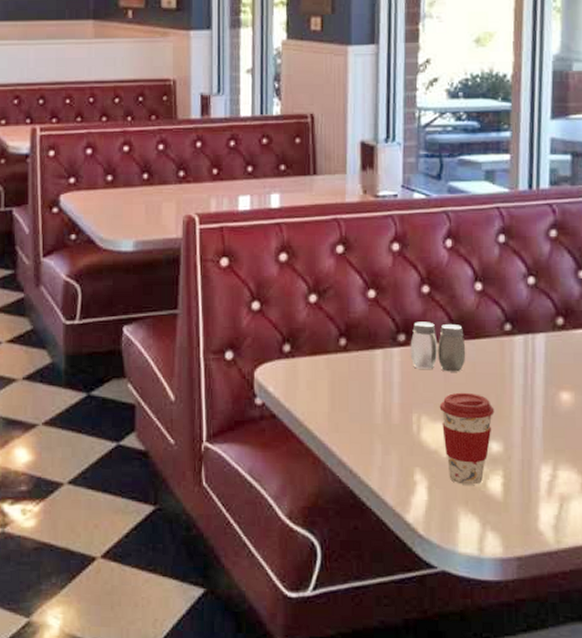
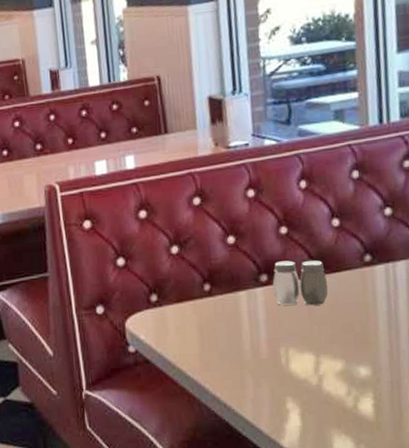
coffee cup: present [439,392,495,485] -> none [305,323,361,409]

